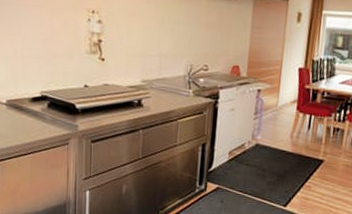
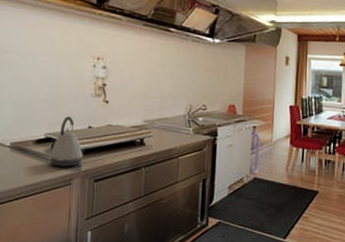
kettle: none [45,74,79,127] -> present [49,116,83,167]

